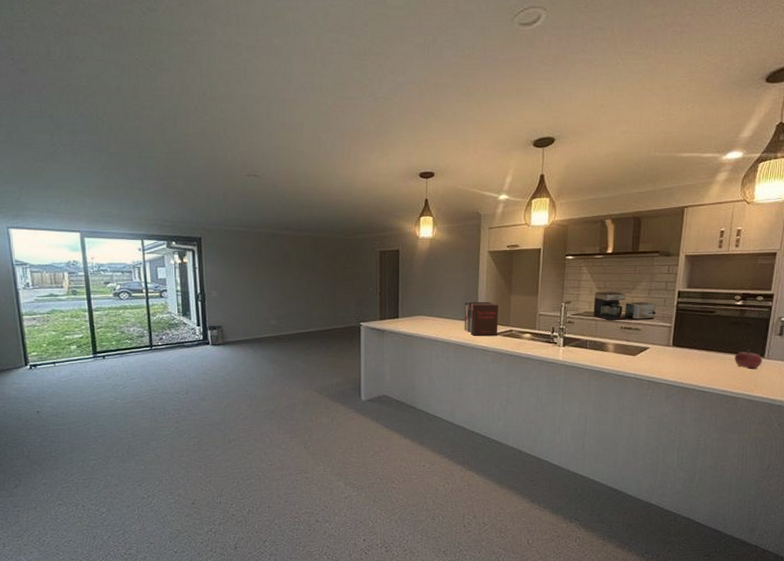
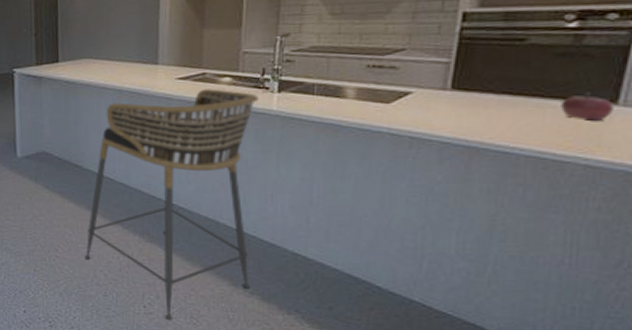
bar stool: none [417,343,550,536] -> present [84,89,259,320]
books: present [464,301,498,337] -> none [140,38,186,82]
coffee maker: present [593,291,627,320] -> none [324,17,377,57]
toaster: present [624,302,657,321] -> none [372,29,425,56]

